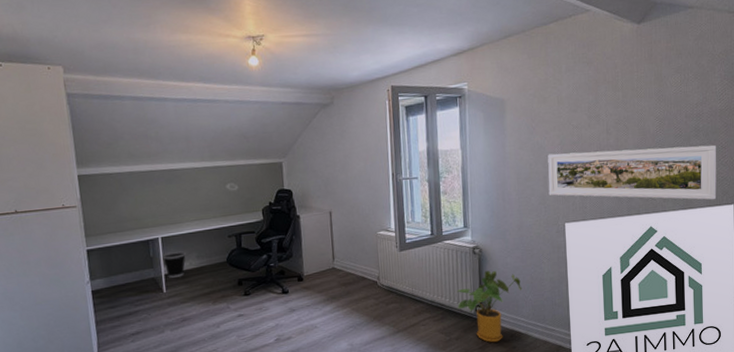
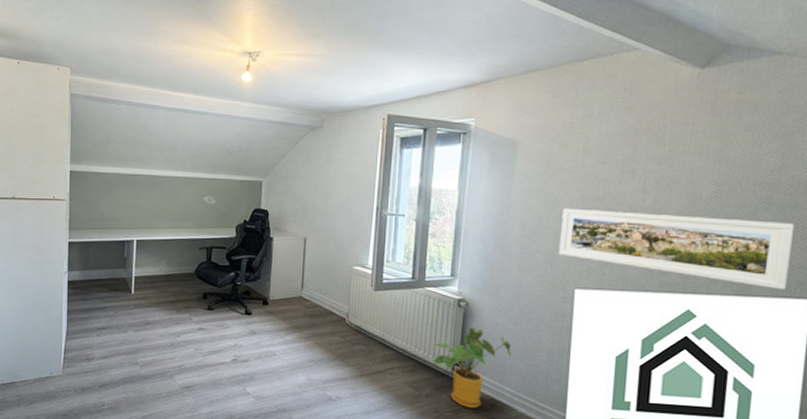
wastebasket: present [162,251,186,278] -> none [135,256,157,281]

